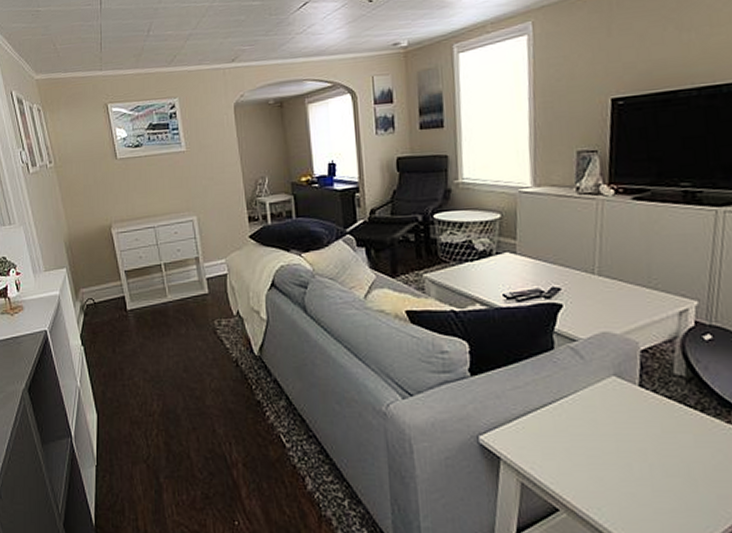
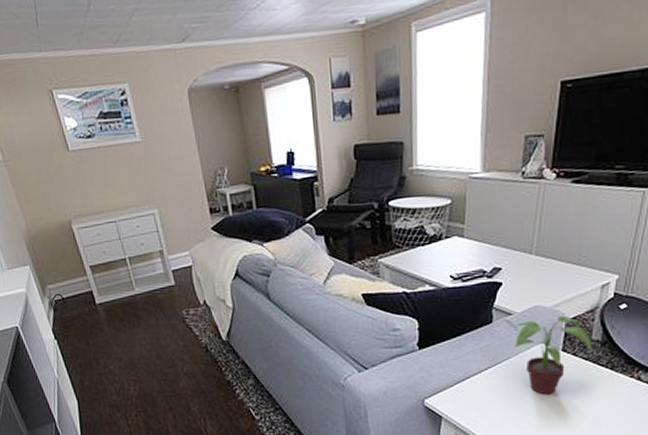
potted plant: none [578,346,676,439] -> present [513,316,592,395]

